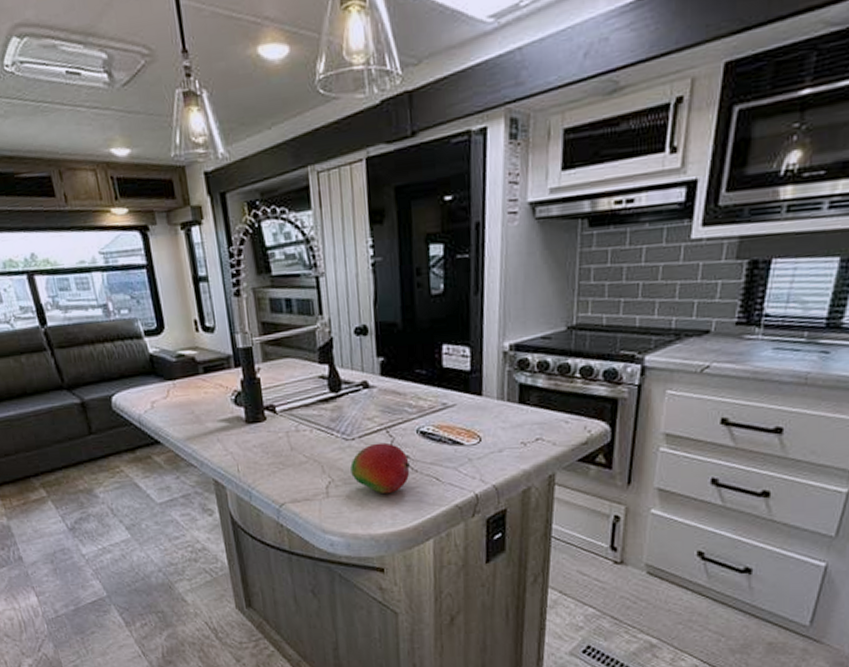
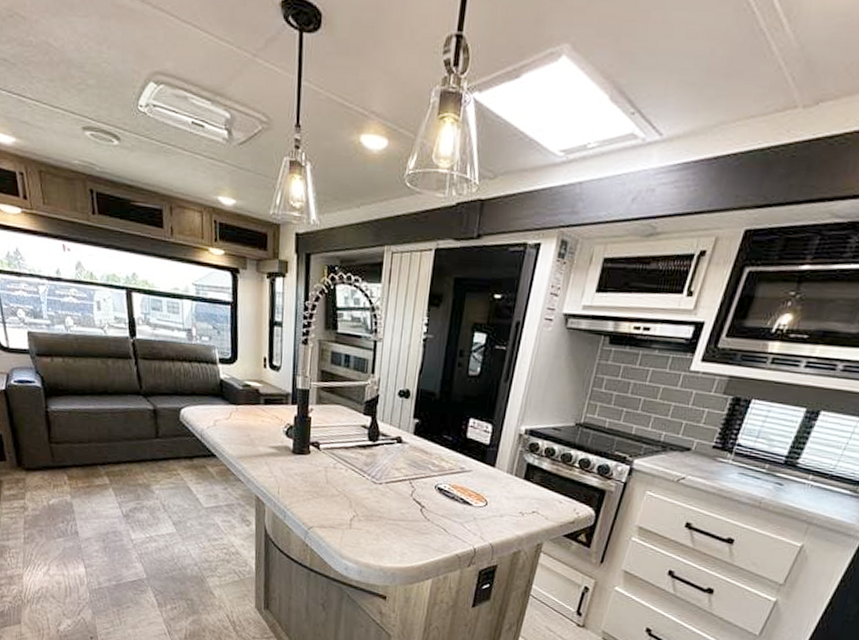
fruit: present [350,442,410,494] -> none [373,490,424,535]

